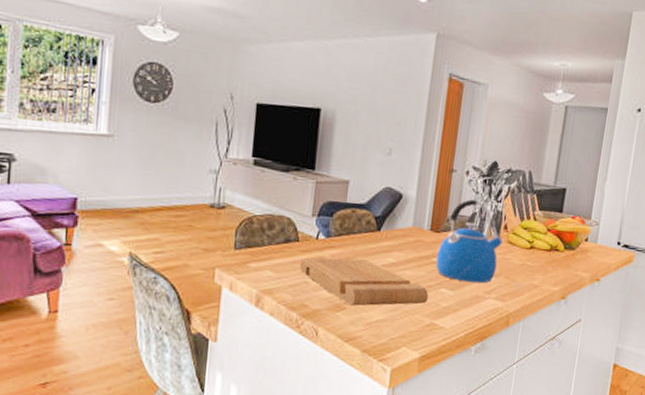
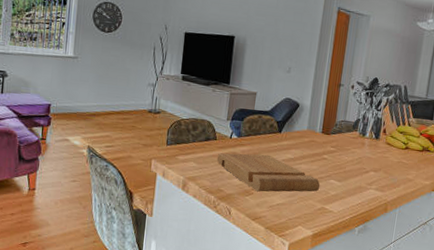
kettle: present [436,199,503,284] -> none [326,108,382,177]

